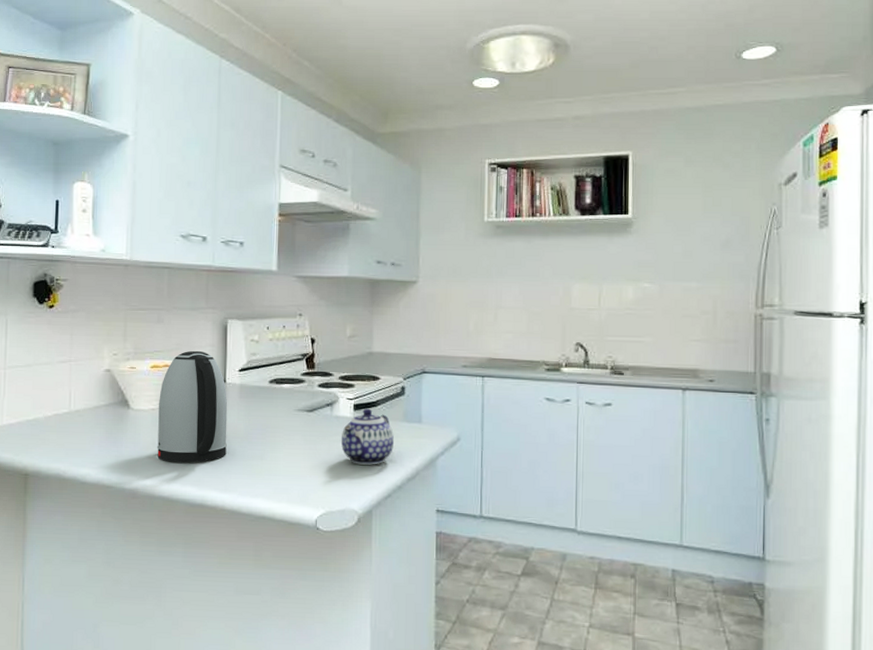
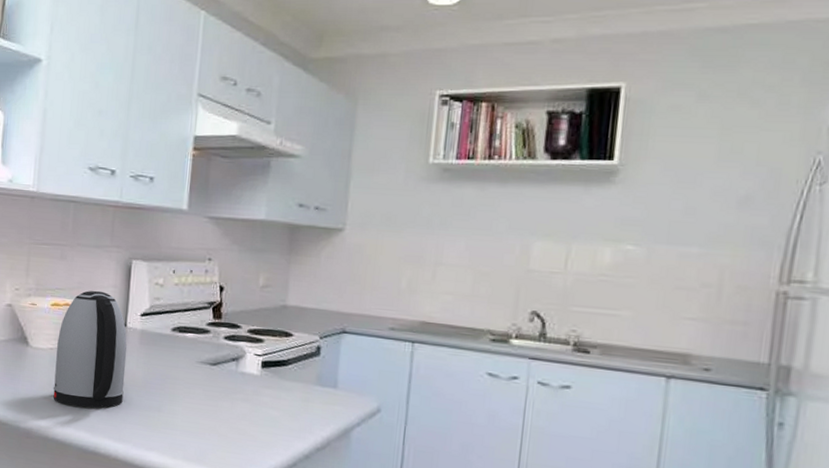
teapot: present [341,408,394,465] -> none [245,366,305,430]

